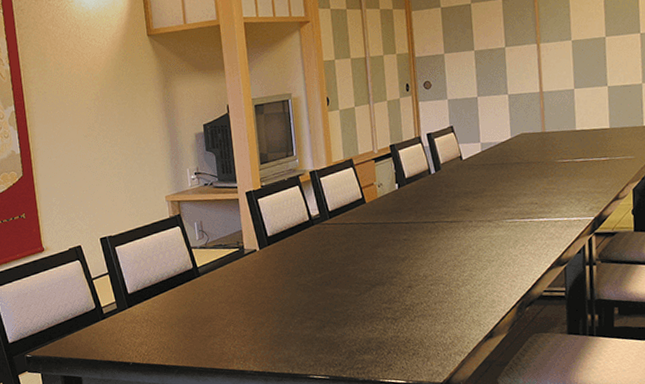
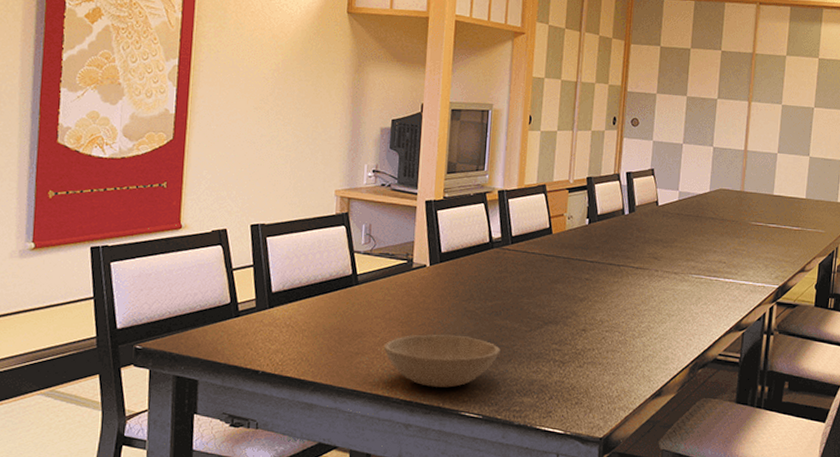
soup bowl: none [232,308,336,357] -> present [384,334,500,388]

